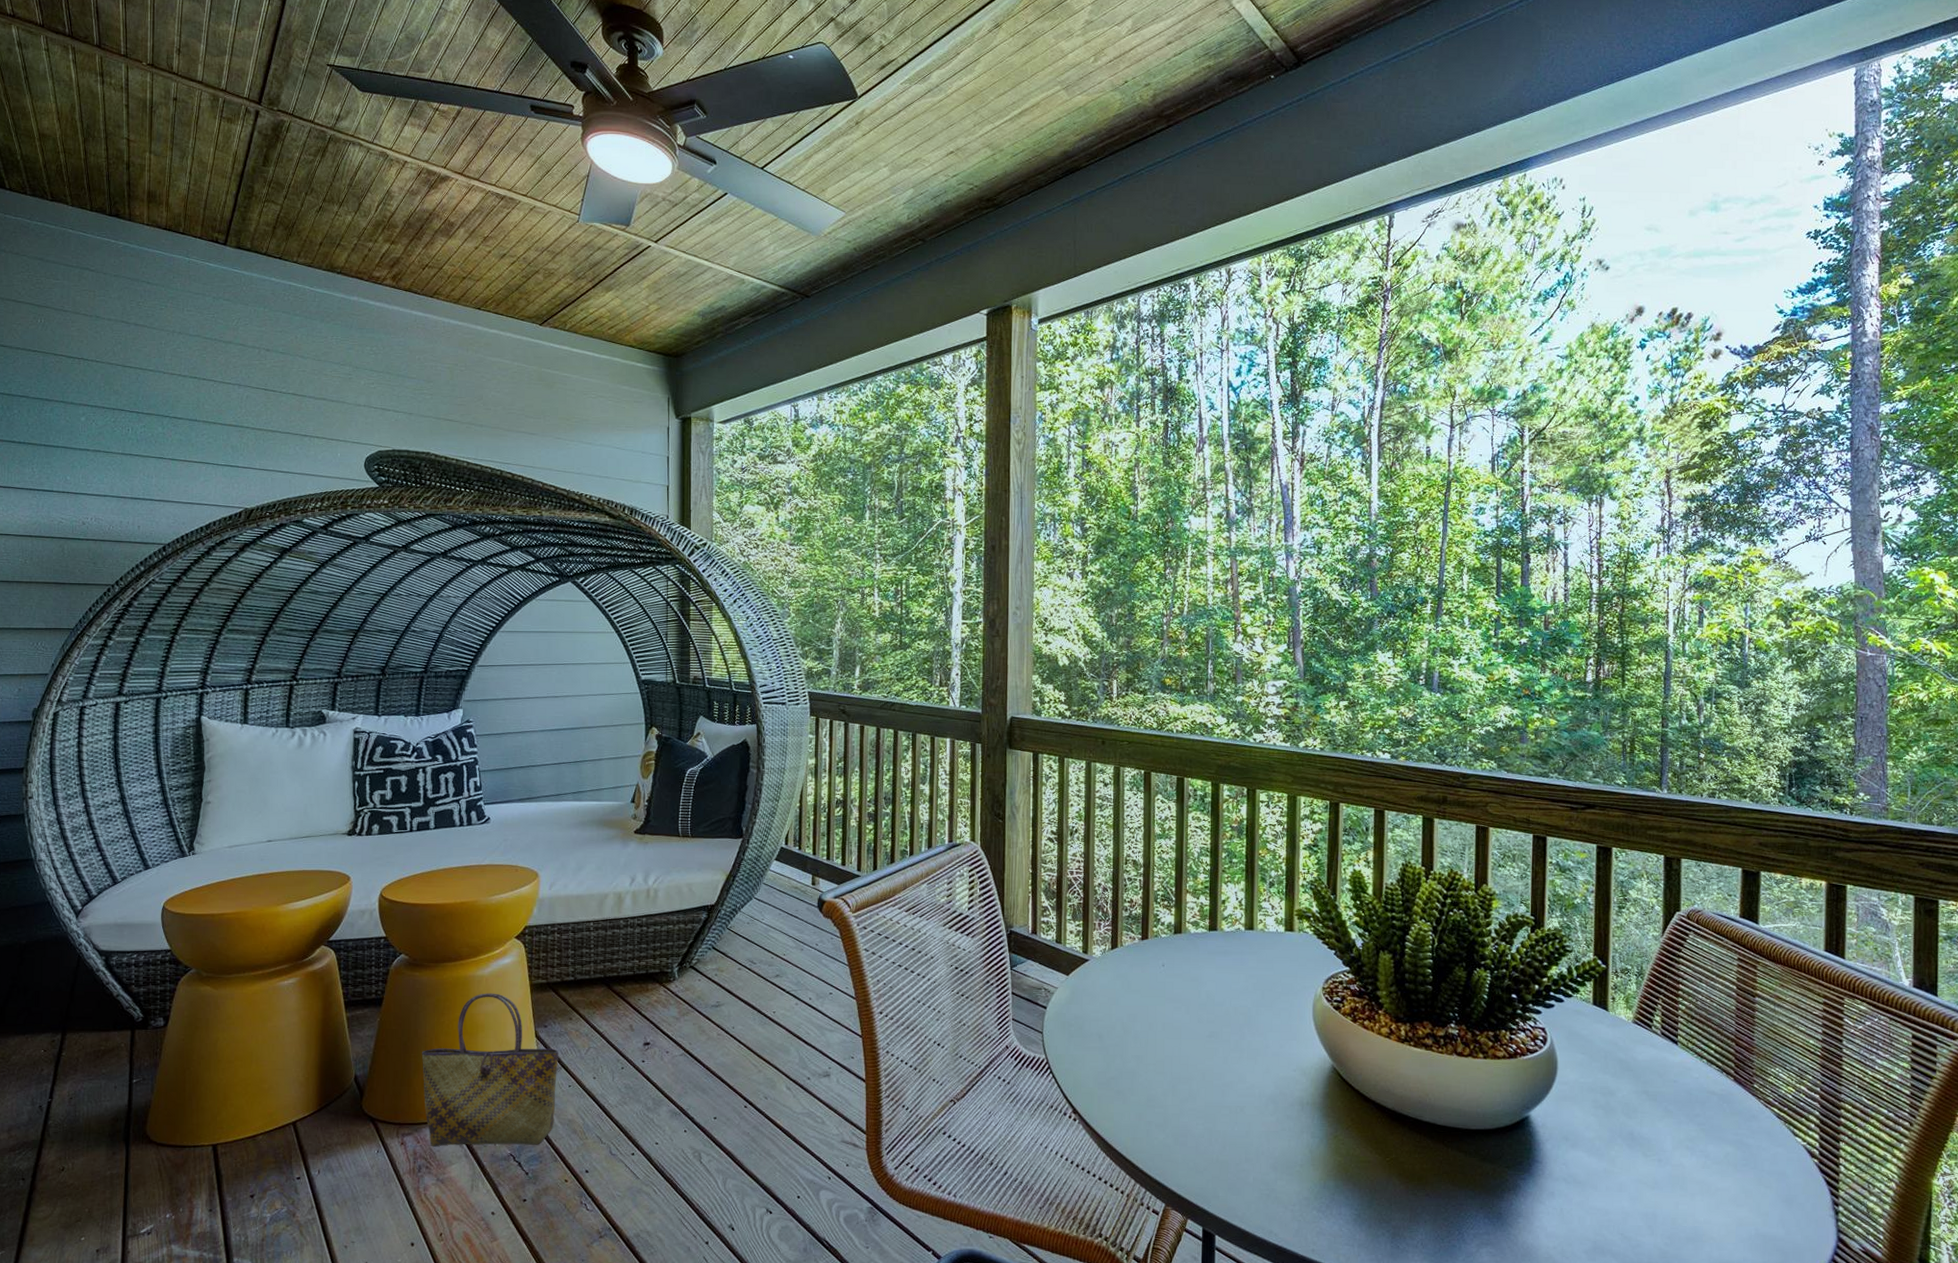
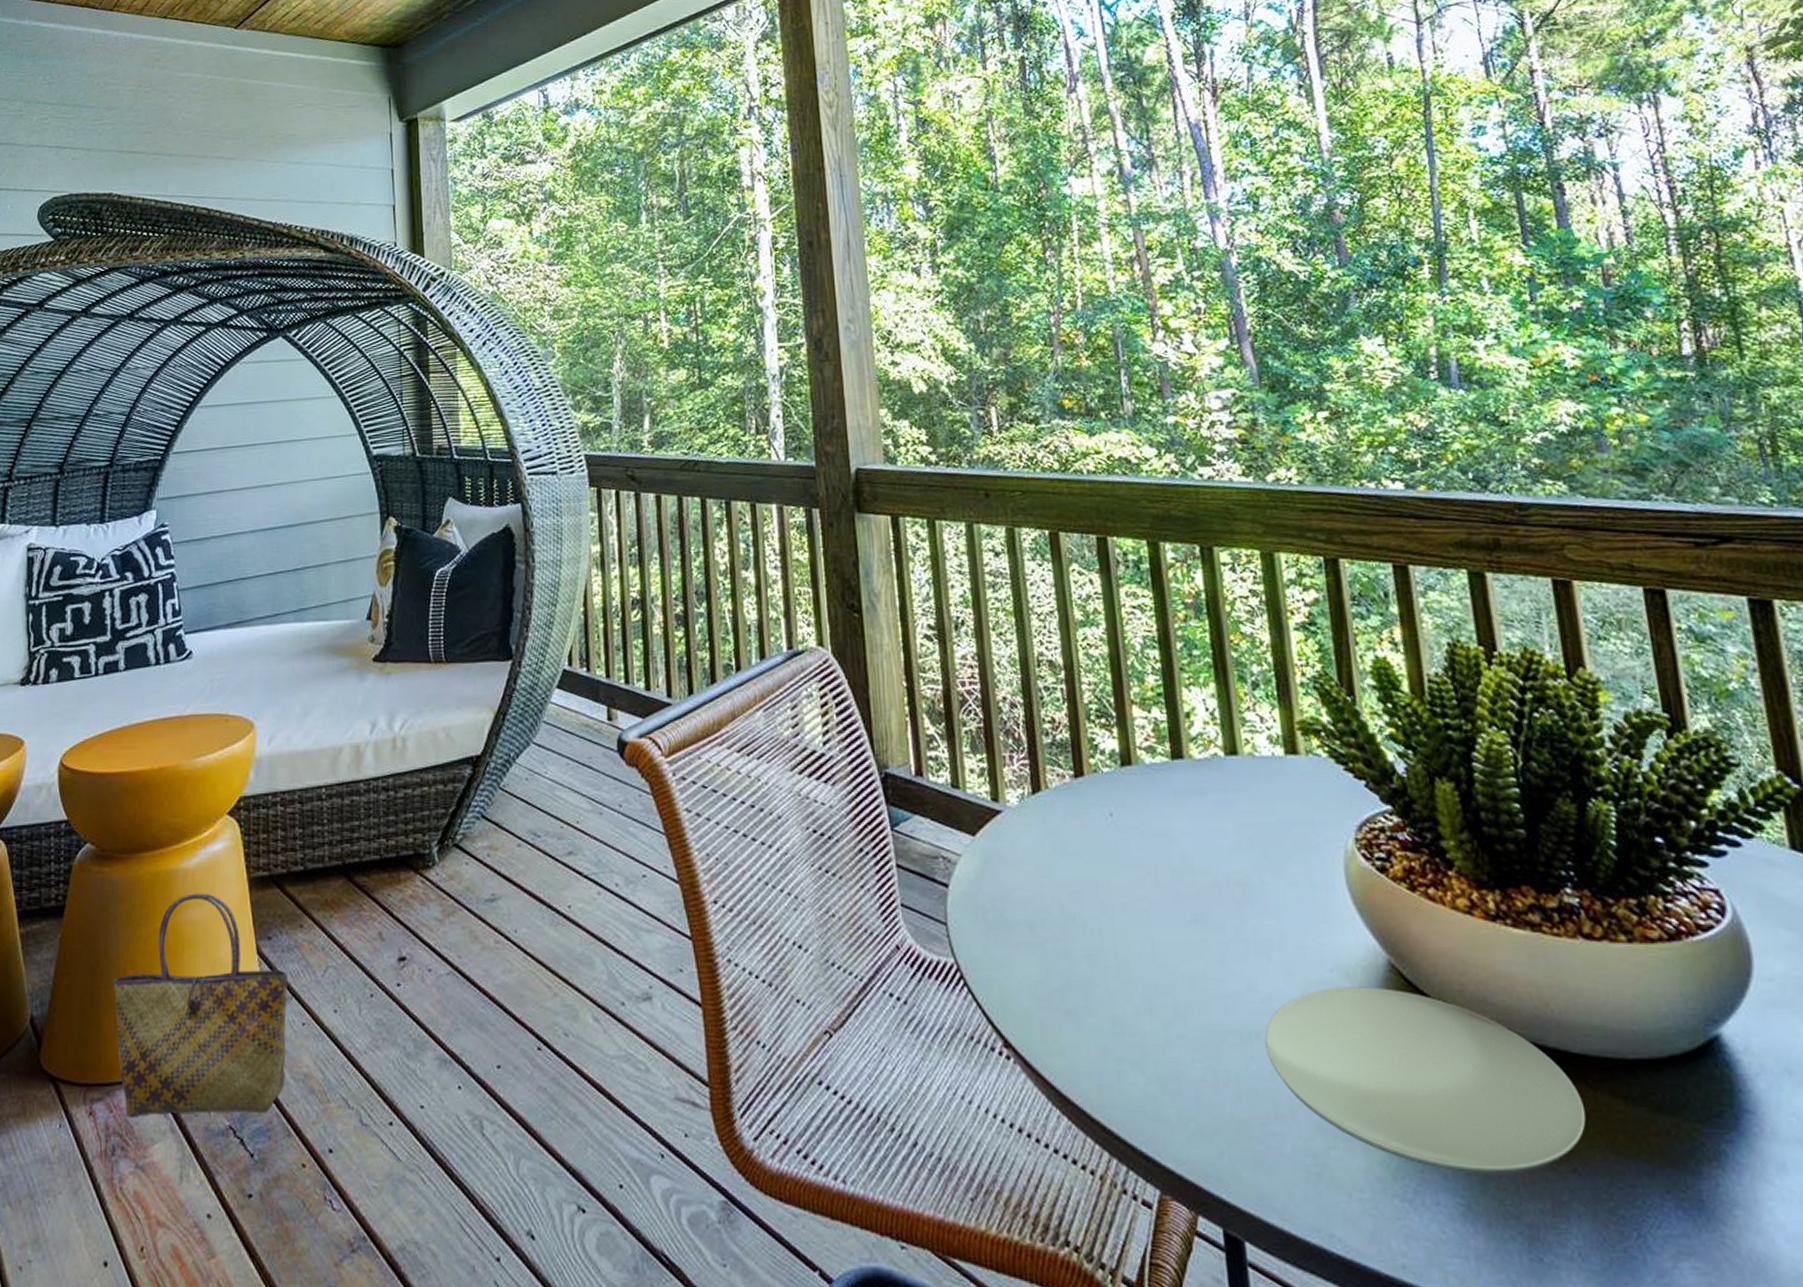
plate: none [1246,1081,1439,1197] -> present [1264,987,1586,1175]

